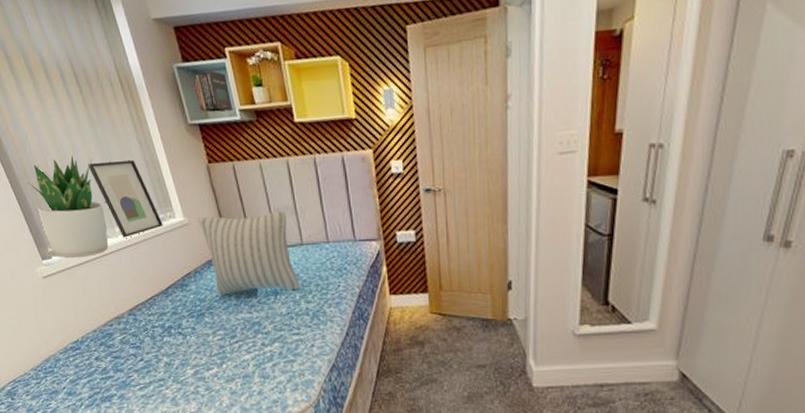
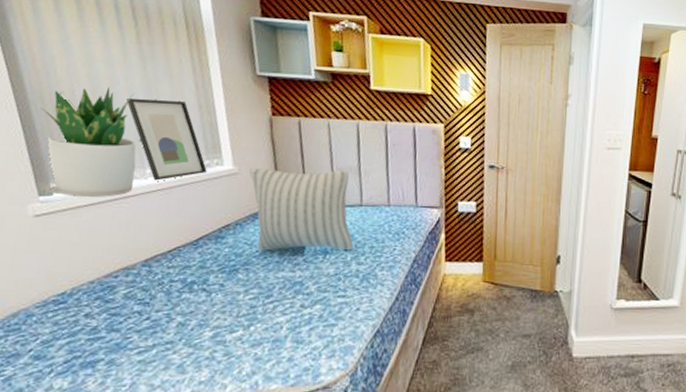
books: present [193,69,233,113] -> none [269,27,308,69]

